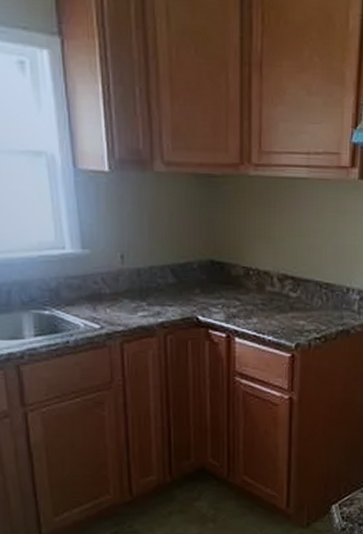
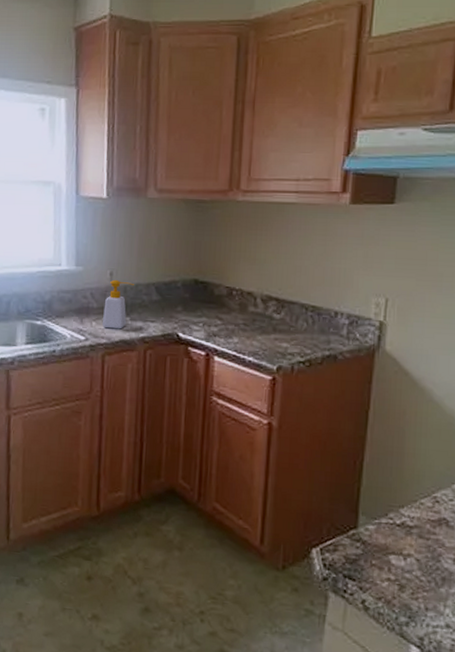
soap bottle: none [117,262,148,315] -> present [103,279,134,329]

